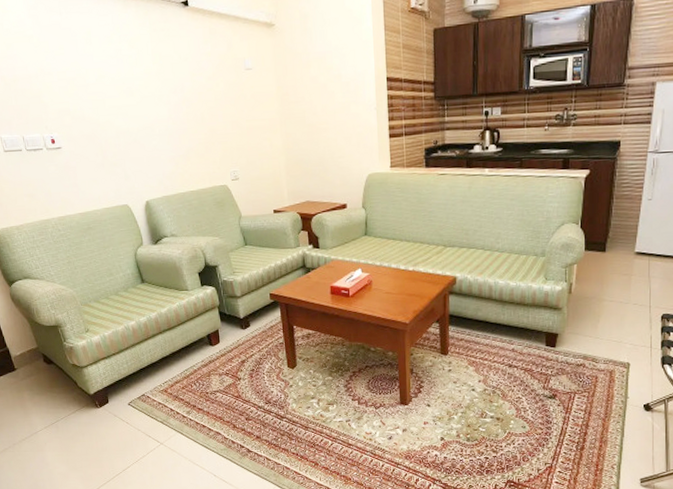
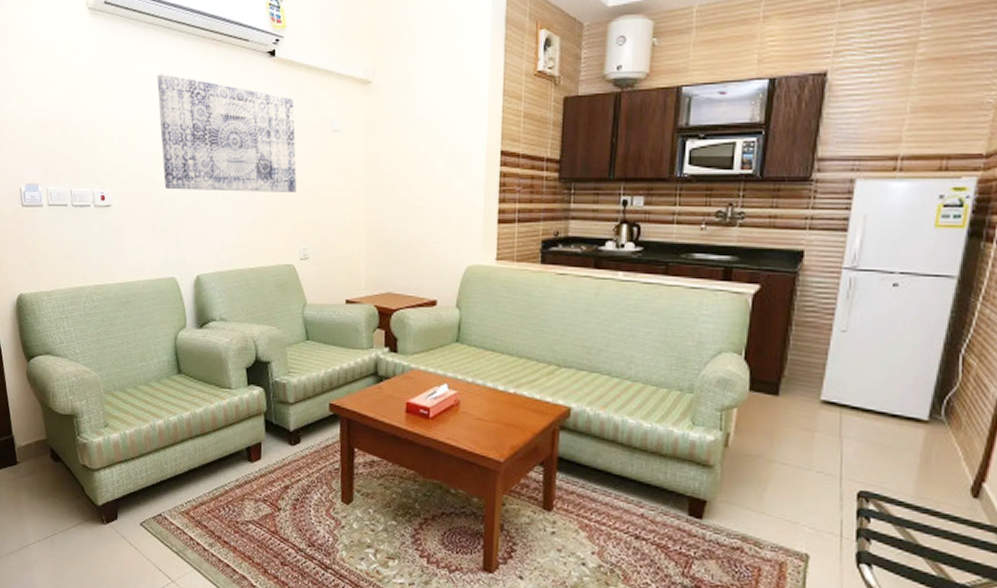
wall art: none [84,26,221,130] -> present [156,73,297,192]

